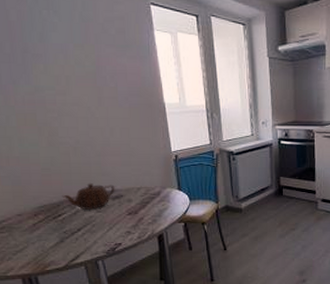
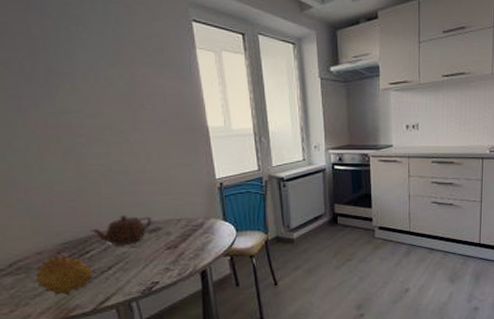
fruit: none [16,217,66,253] -> present [34,254,94,296]

